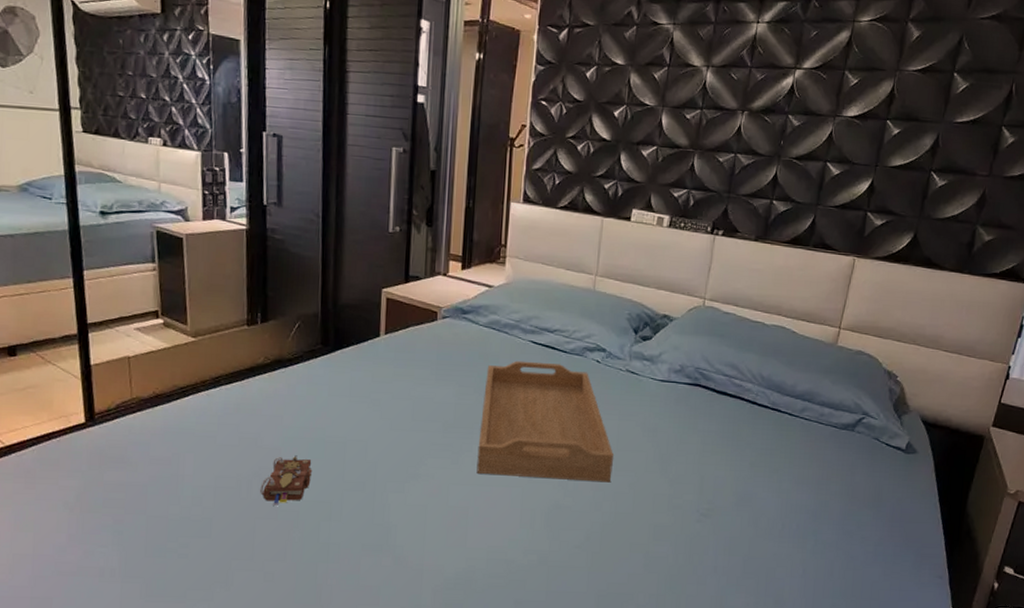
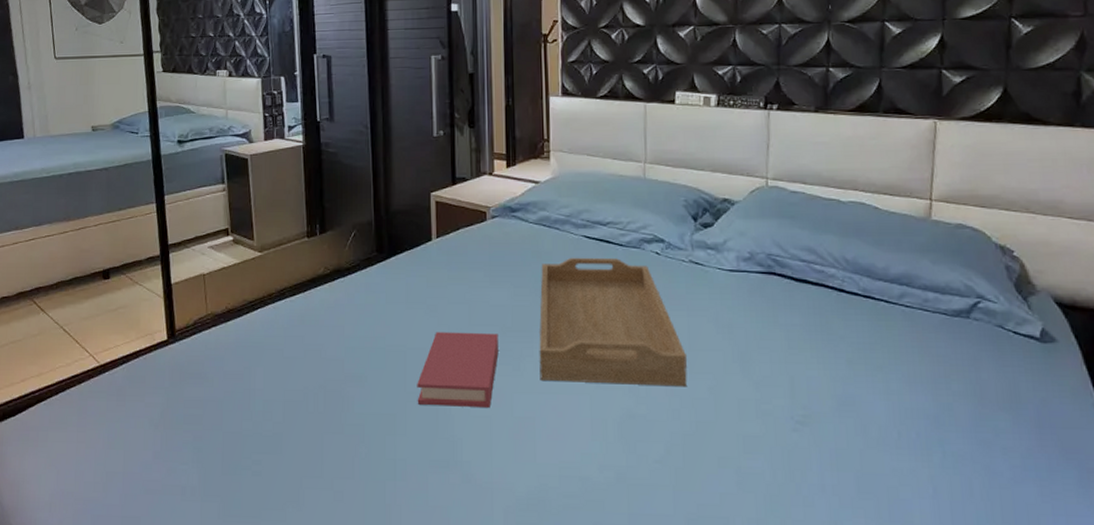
decorative book: present [260,455,313,506] -> none [326,366,375,419]
book: none [354,425,440,497] -> present [417,331,499,407]

